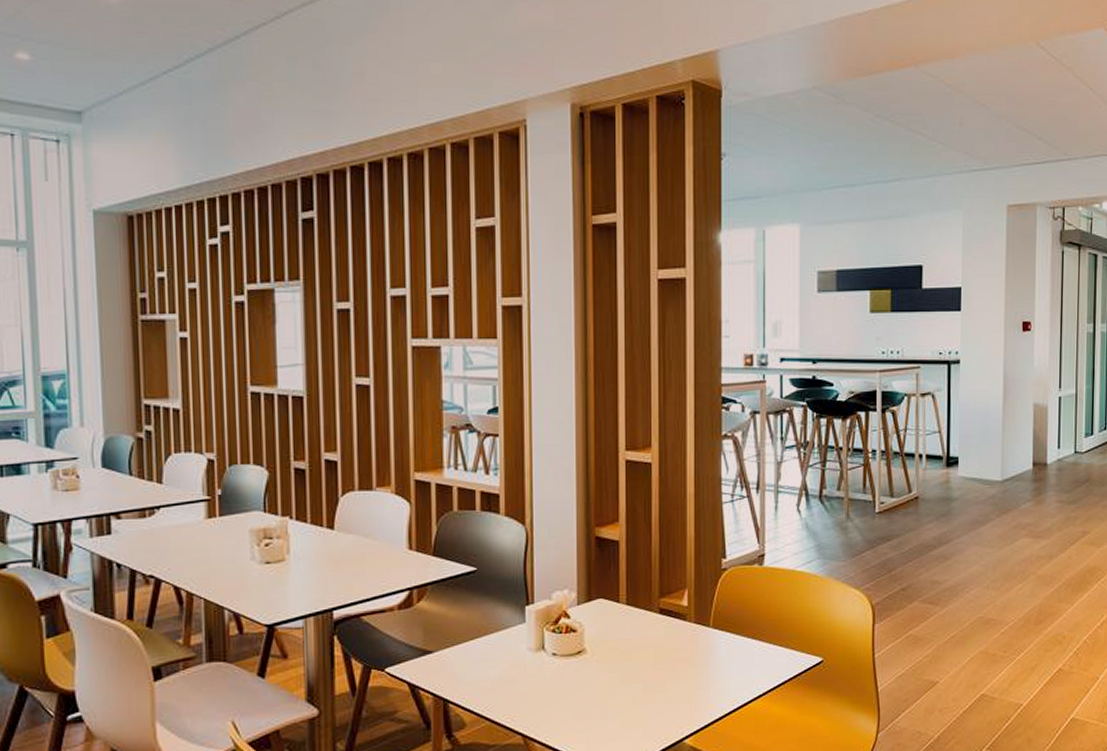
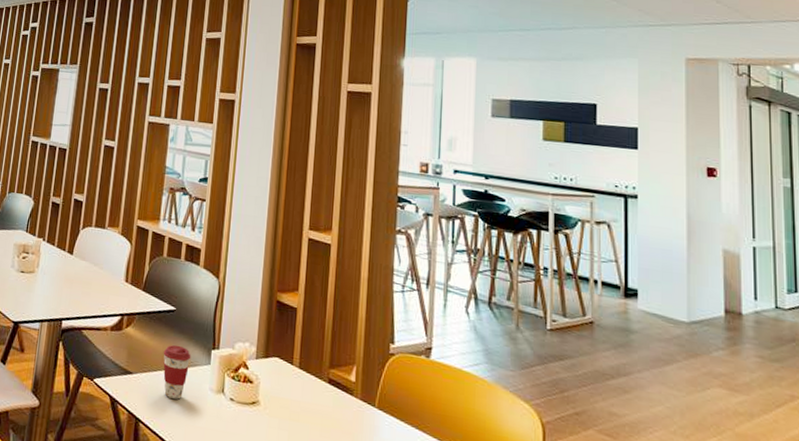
coffee cup: none [467,609,502,669] -> present [163,344,191,399]

